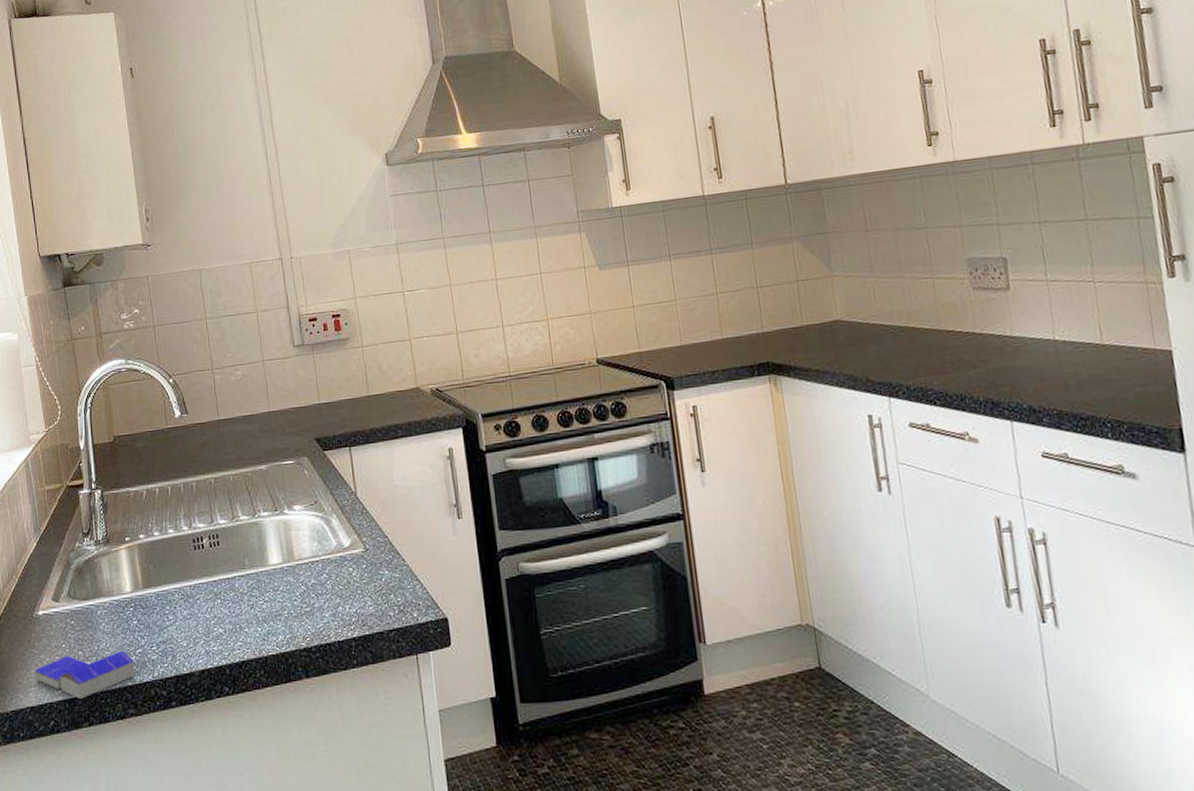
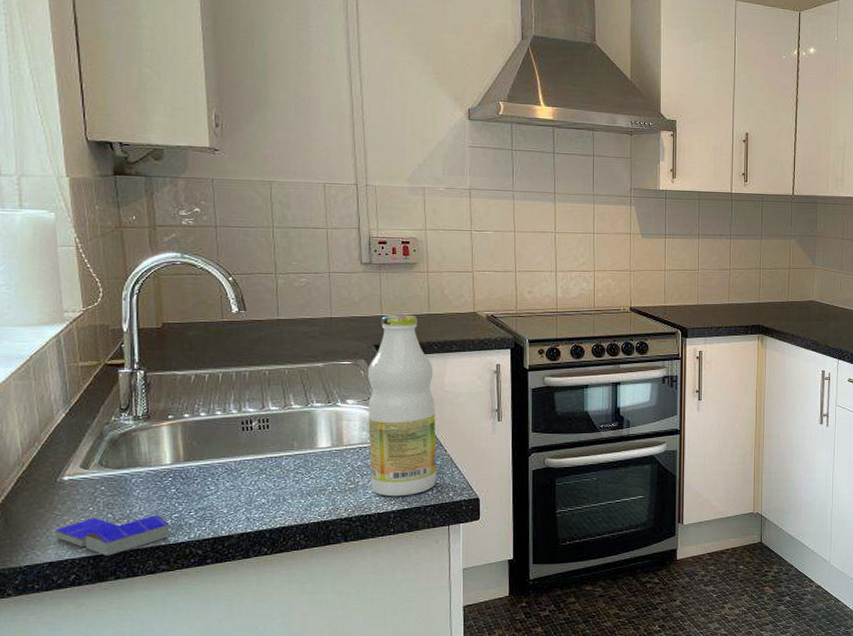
bottle: none [311,398,398,620] -> present [367,314,437,497]

